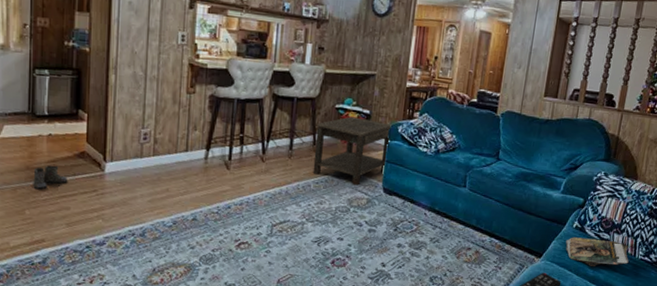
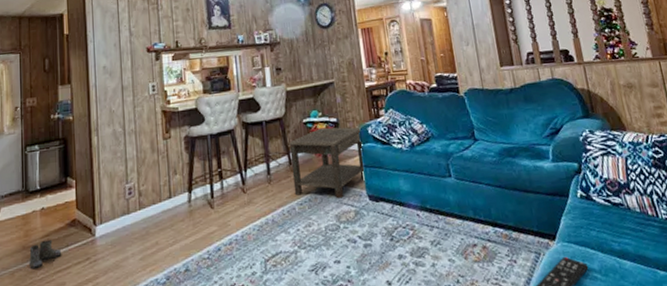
magazine: present [565,237,629,266] -> none [575,203,654,239]

